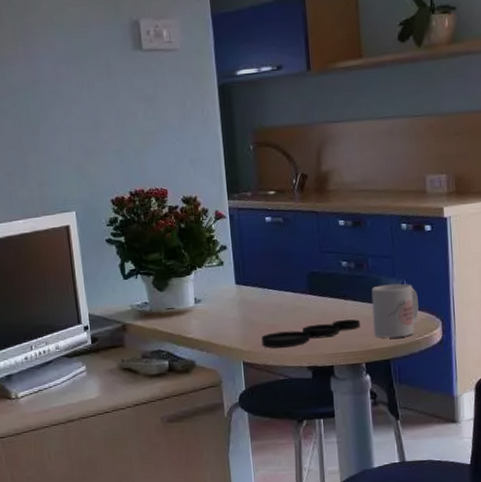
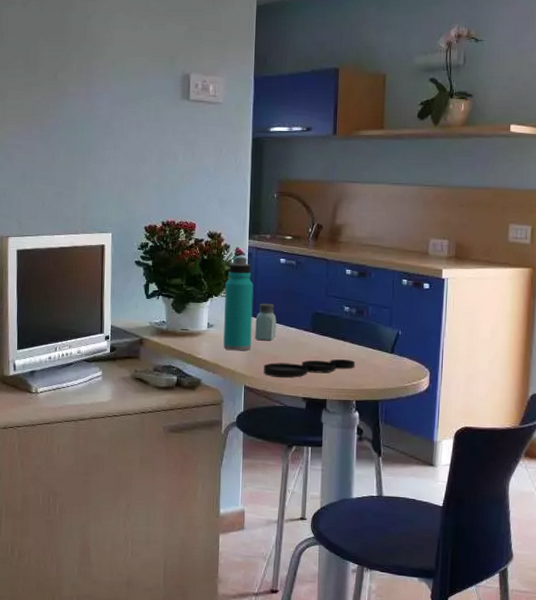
water bottle: none [208,220,245,326] -> present [223,256,254,351]
saltshaker: none [246,268,271,310] -> present [255,303,277,341]
mug: present [371,283,419,338] -> none [367,332,410,382]

